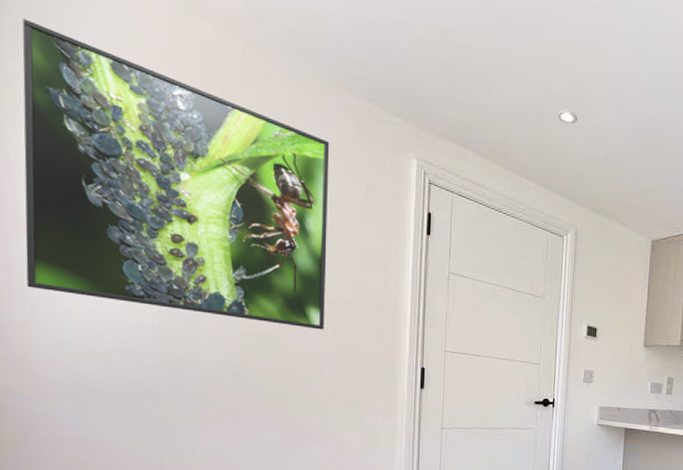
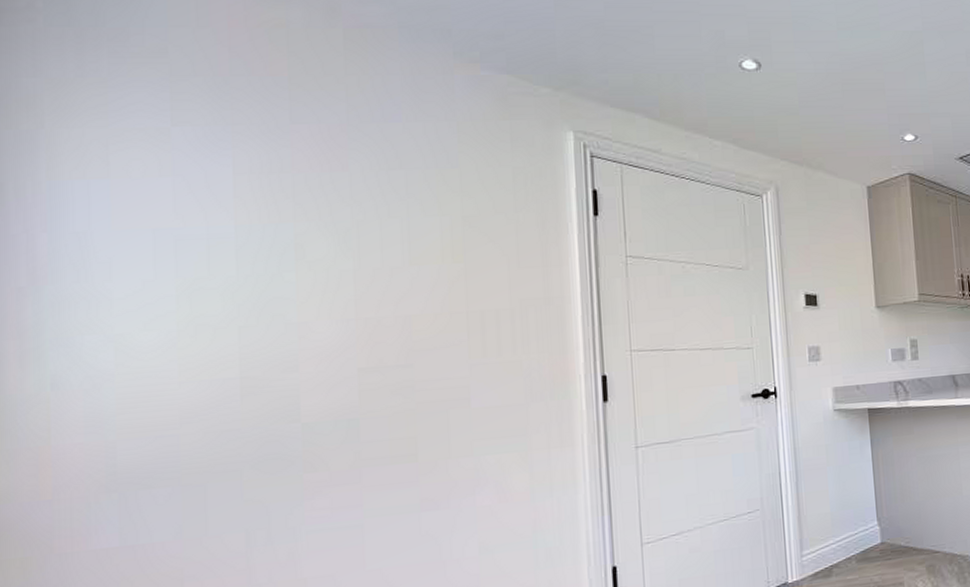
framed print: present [22,19,330,330] -> none [46,27,470,355]

